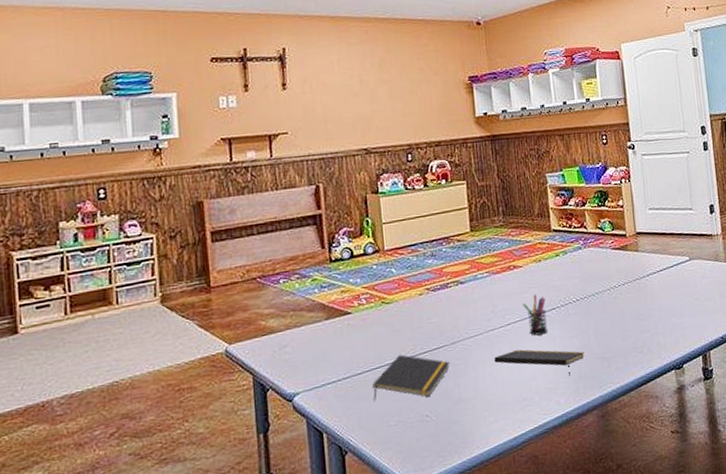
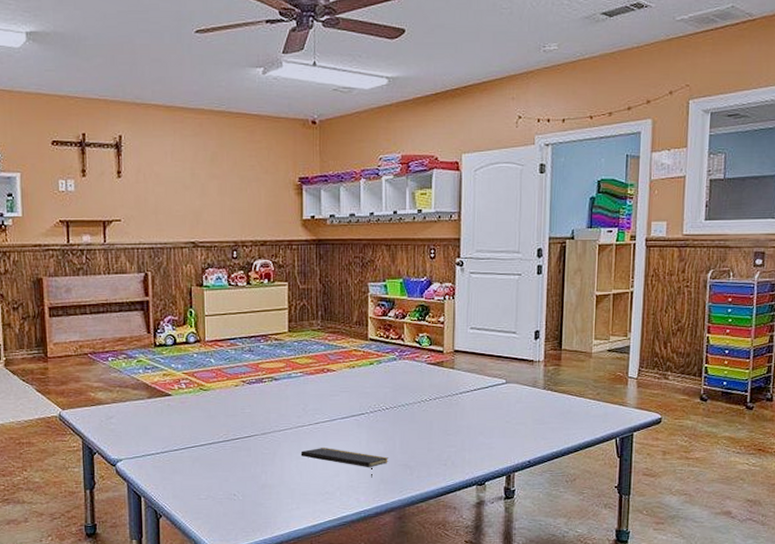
notepad: present [372,354,451,401] -> none [187,438,260,478]
pen holder: present [522,294,547,336] -> none [332,398,356,437]

